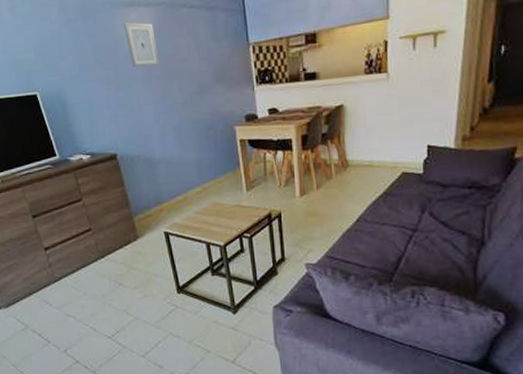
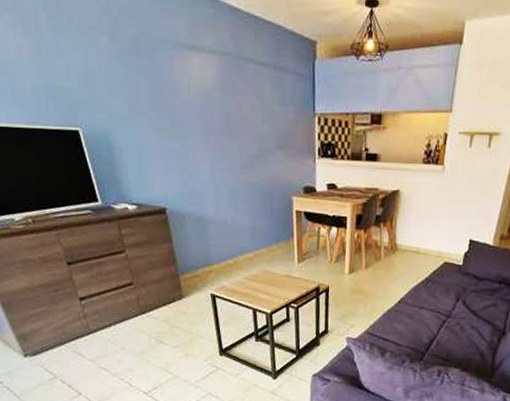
wall art: present [123,22,160,68] -> none [183,68,221,121]

